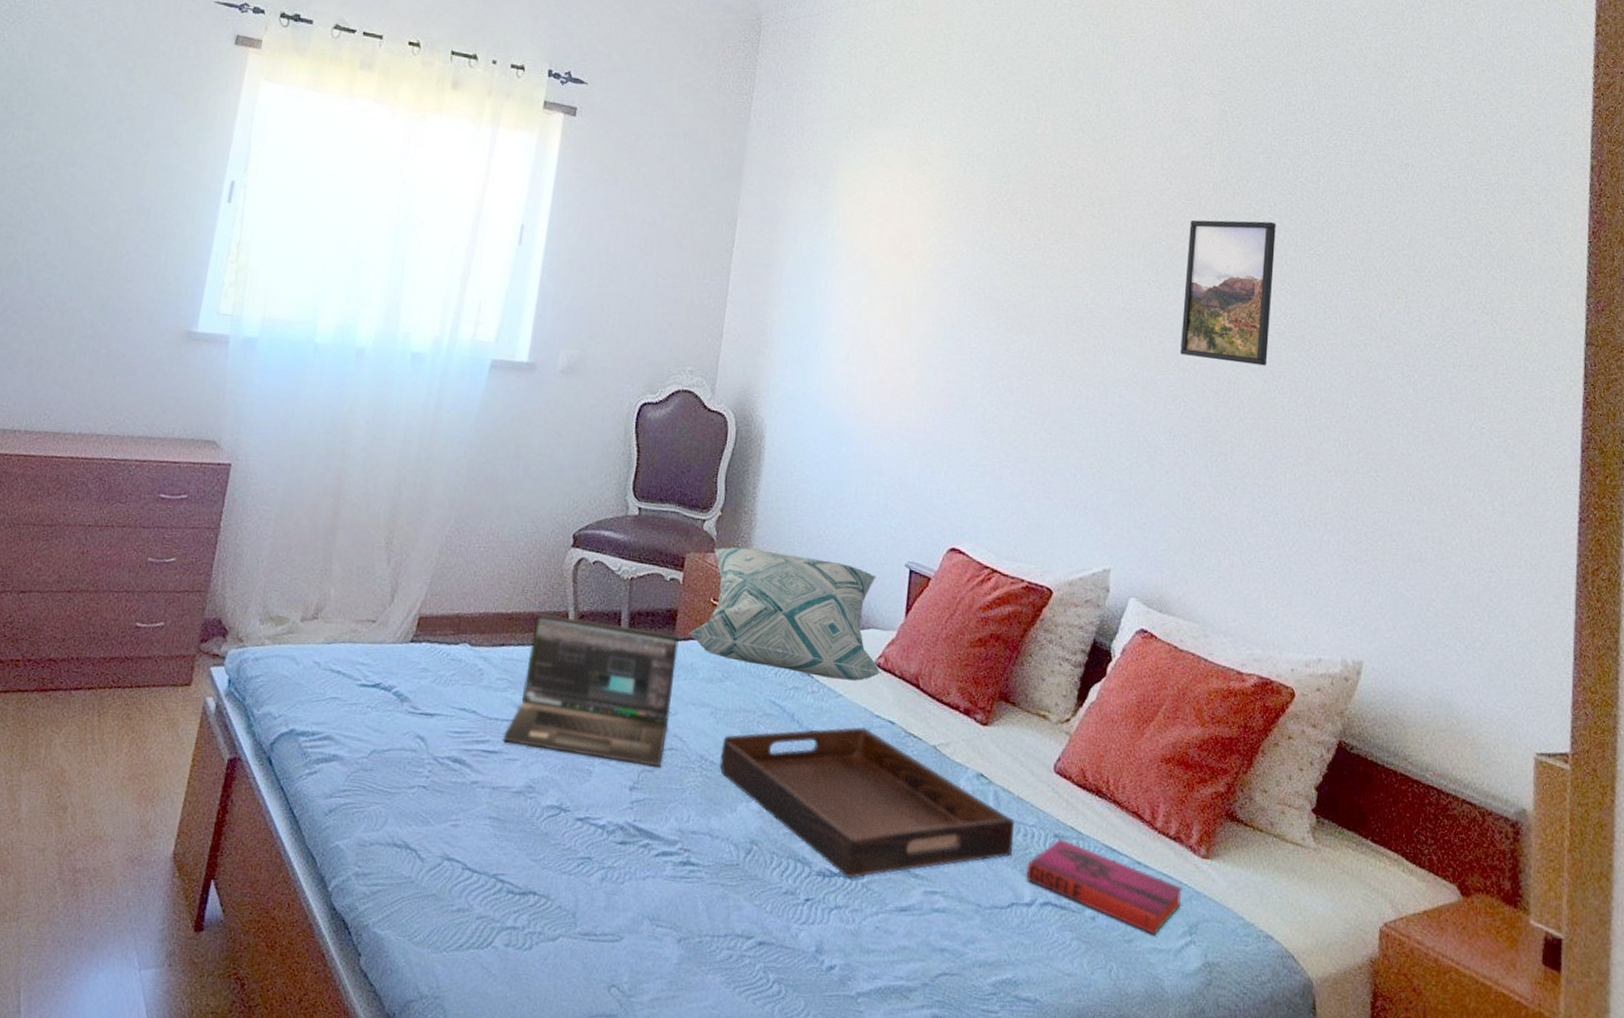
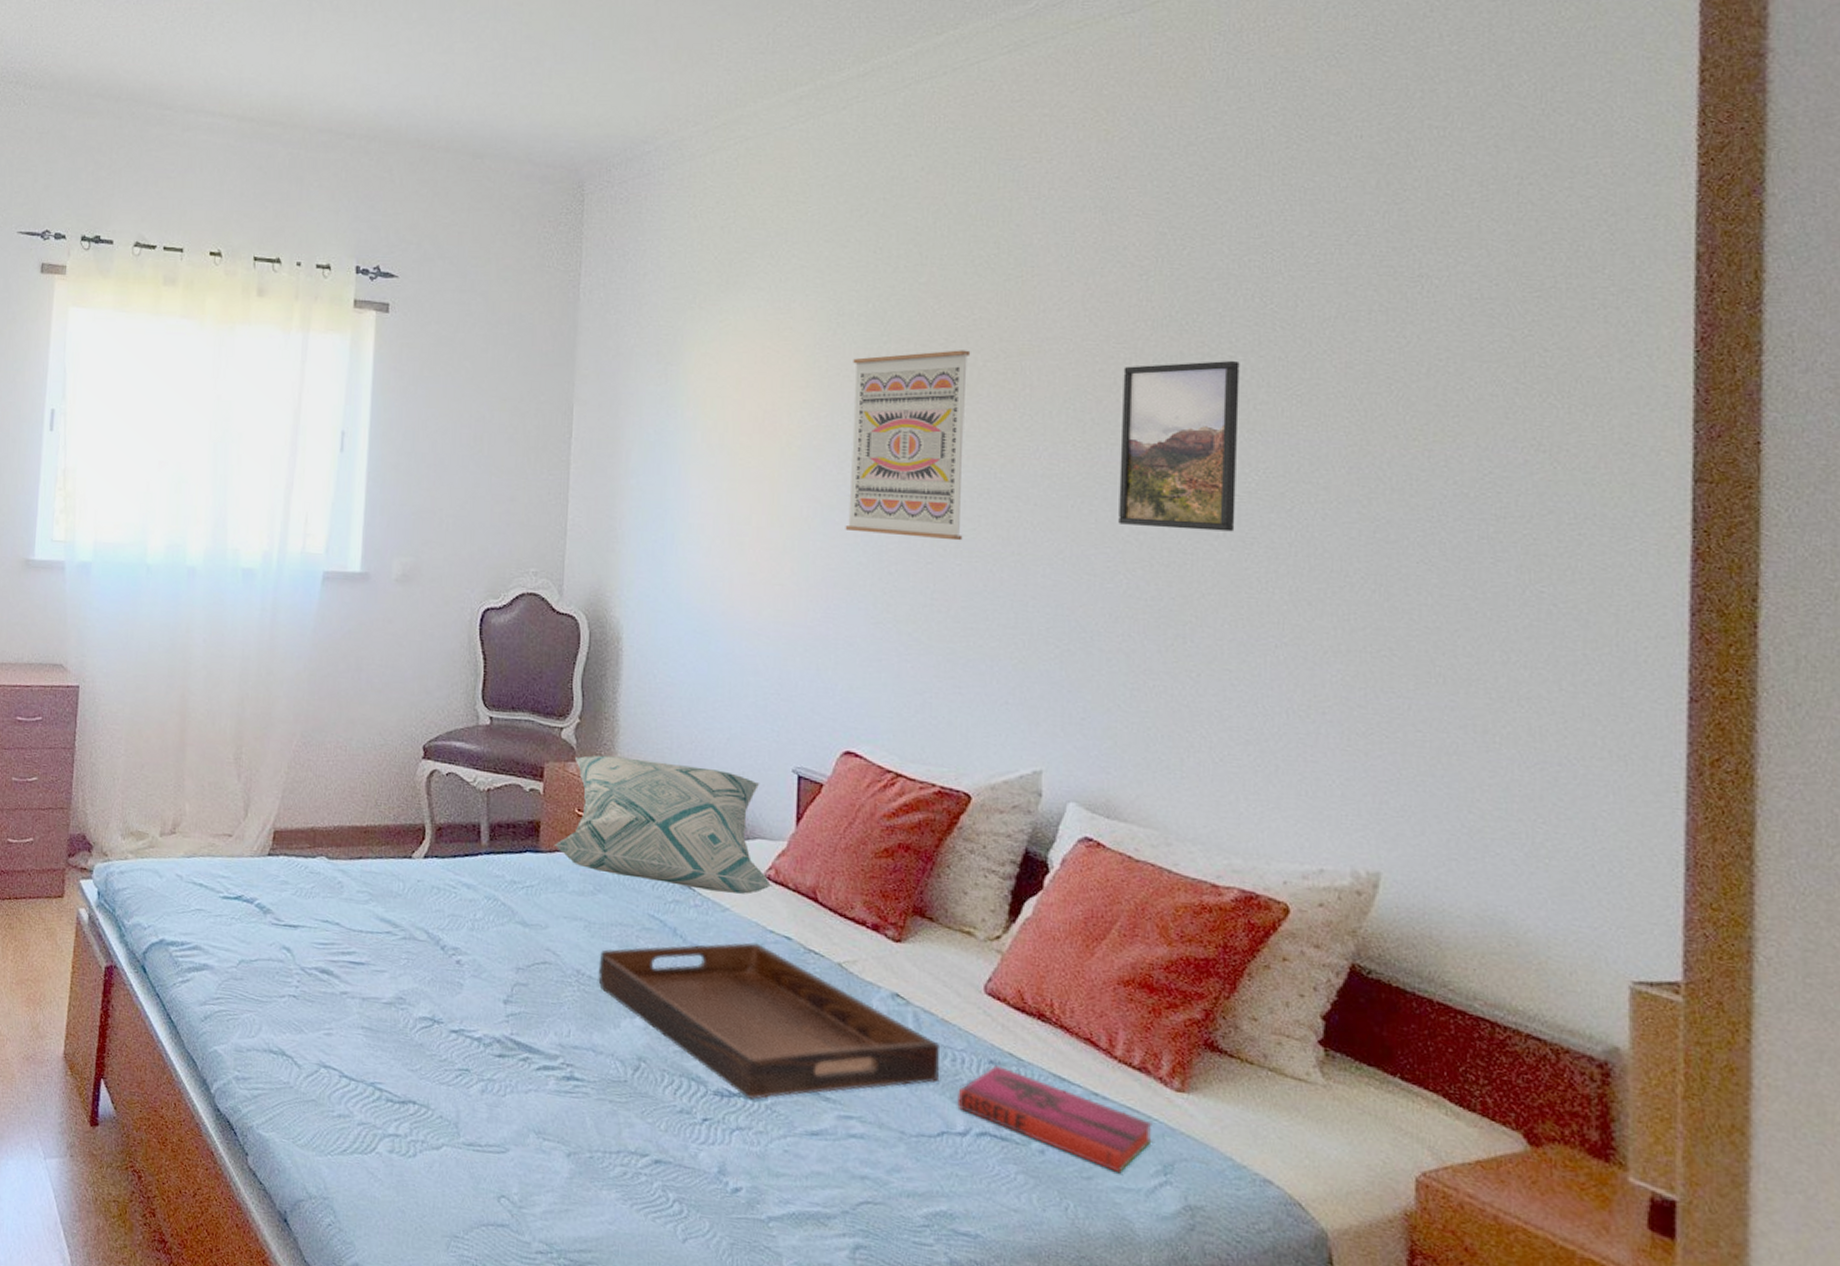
laptop: present [502,613,679,768] -> none [368,826,544,981]
wall art: none [963,194,1073,362] -> present [845,350,971,541]

